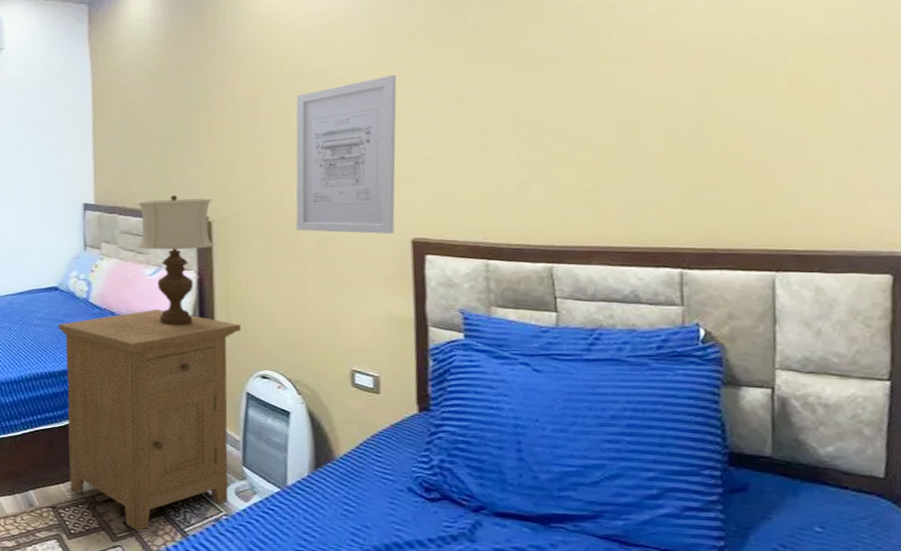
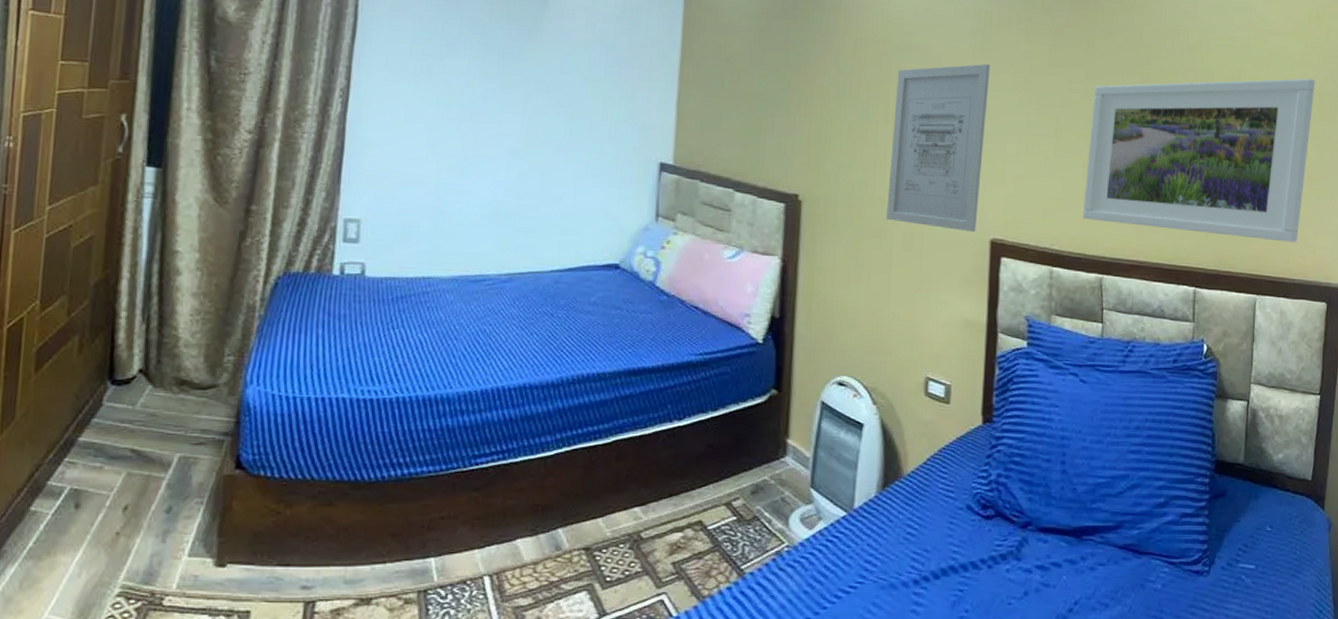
nightstand: present [58,309,242,531] -> none [610,299,823,572]
table lamp: present [136,195,214,326] -> none [718,165,805,321]
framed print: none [521,21,850,211] -> present [1083,78,1315,243]

